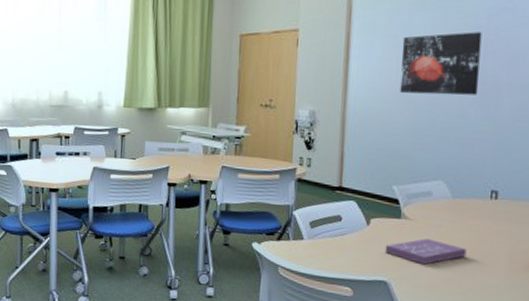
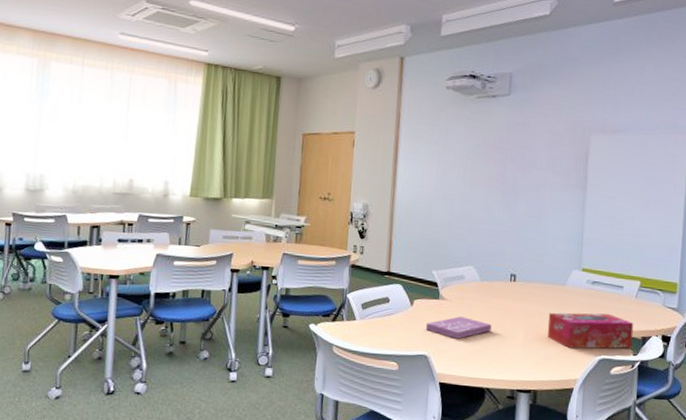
wall art: present [400,32,482,95] -> none [439,141,504,194]

